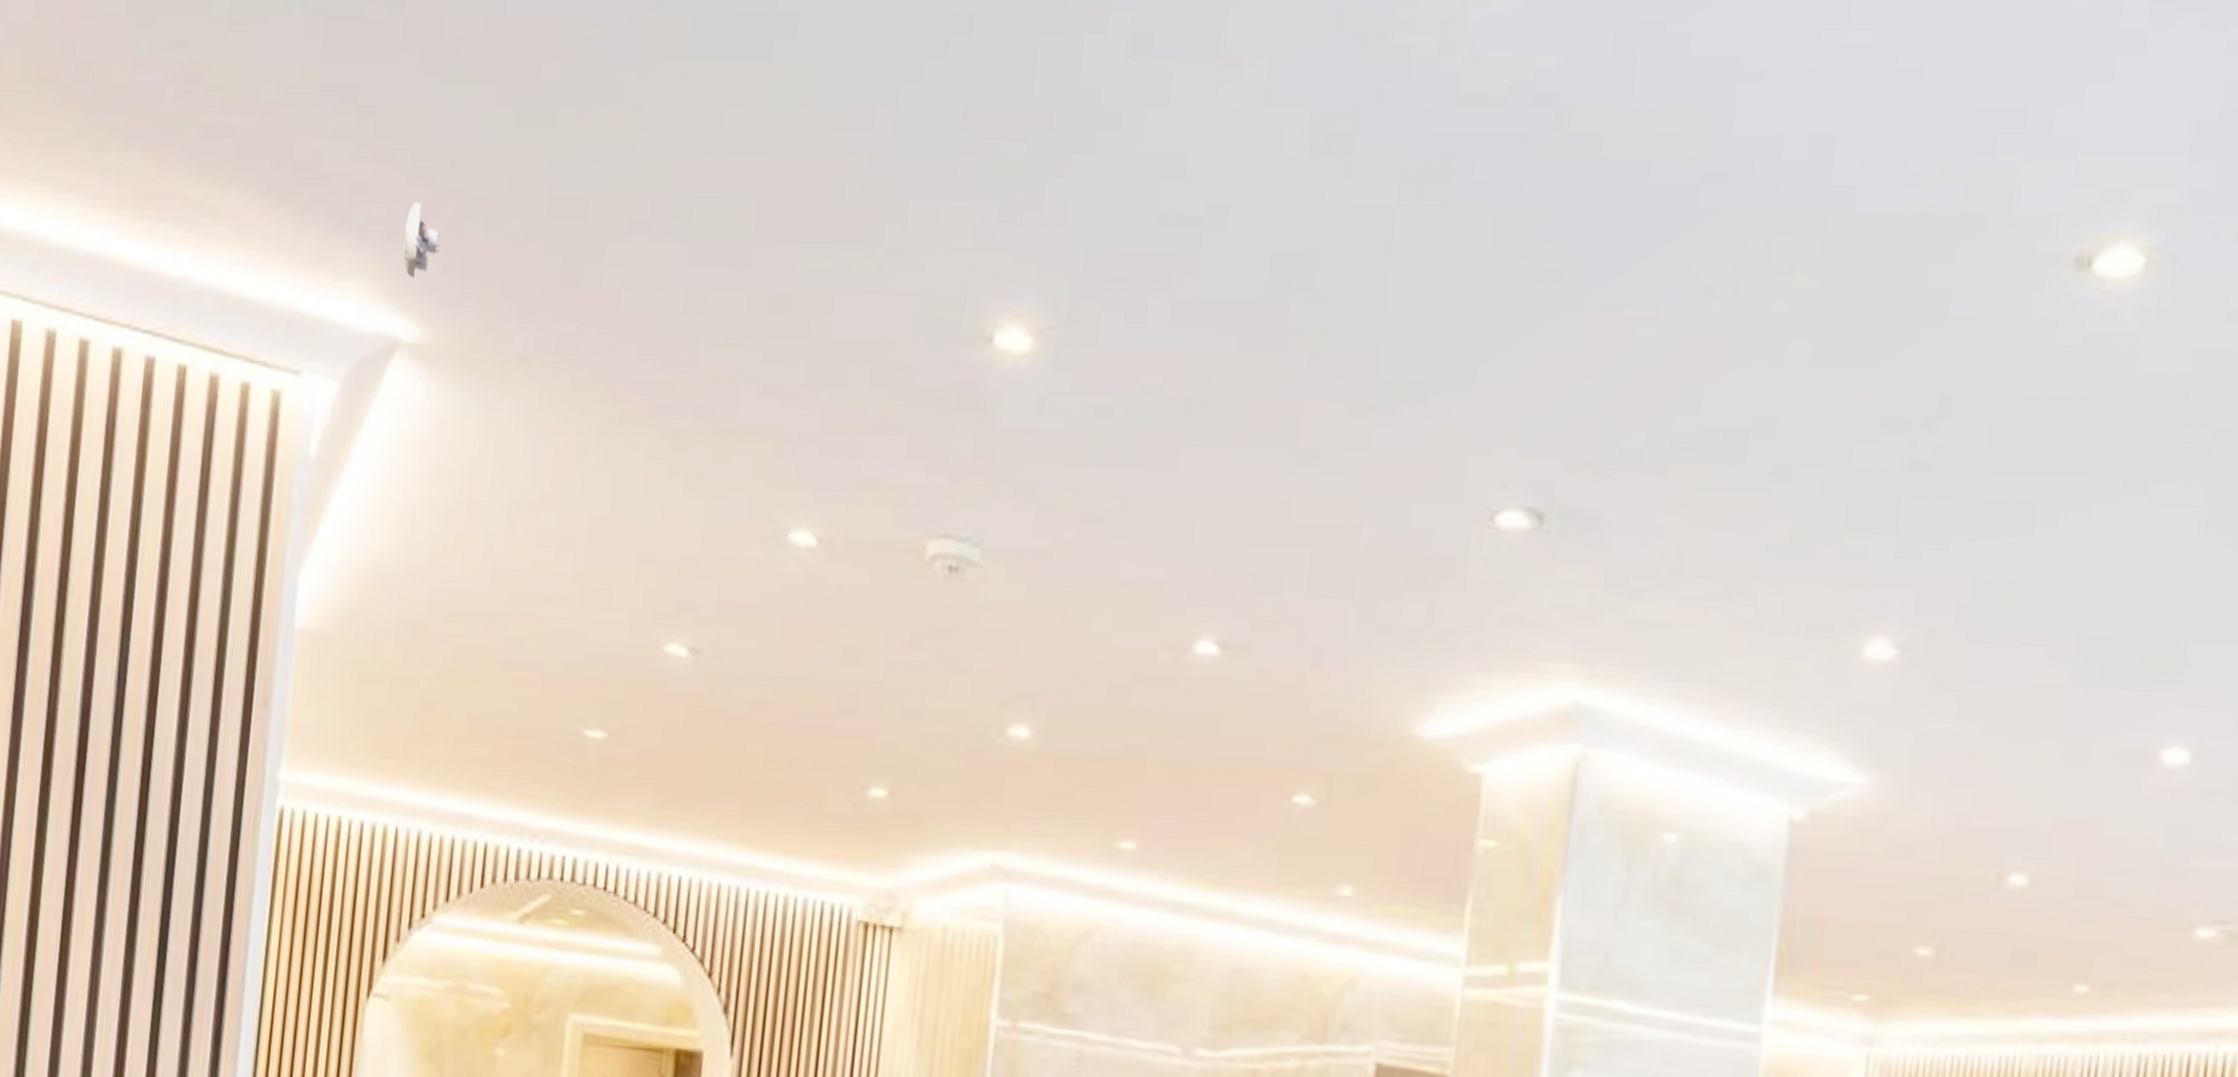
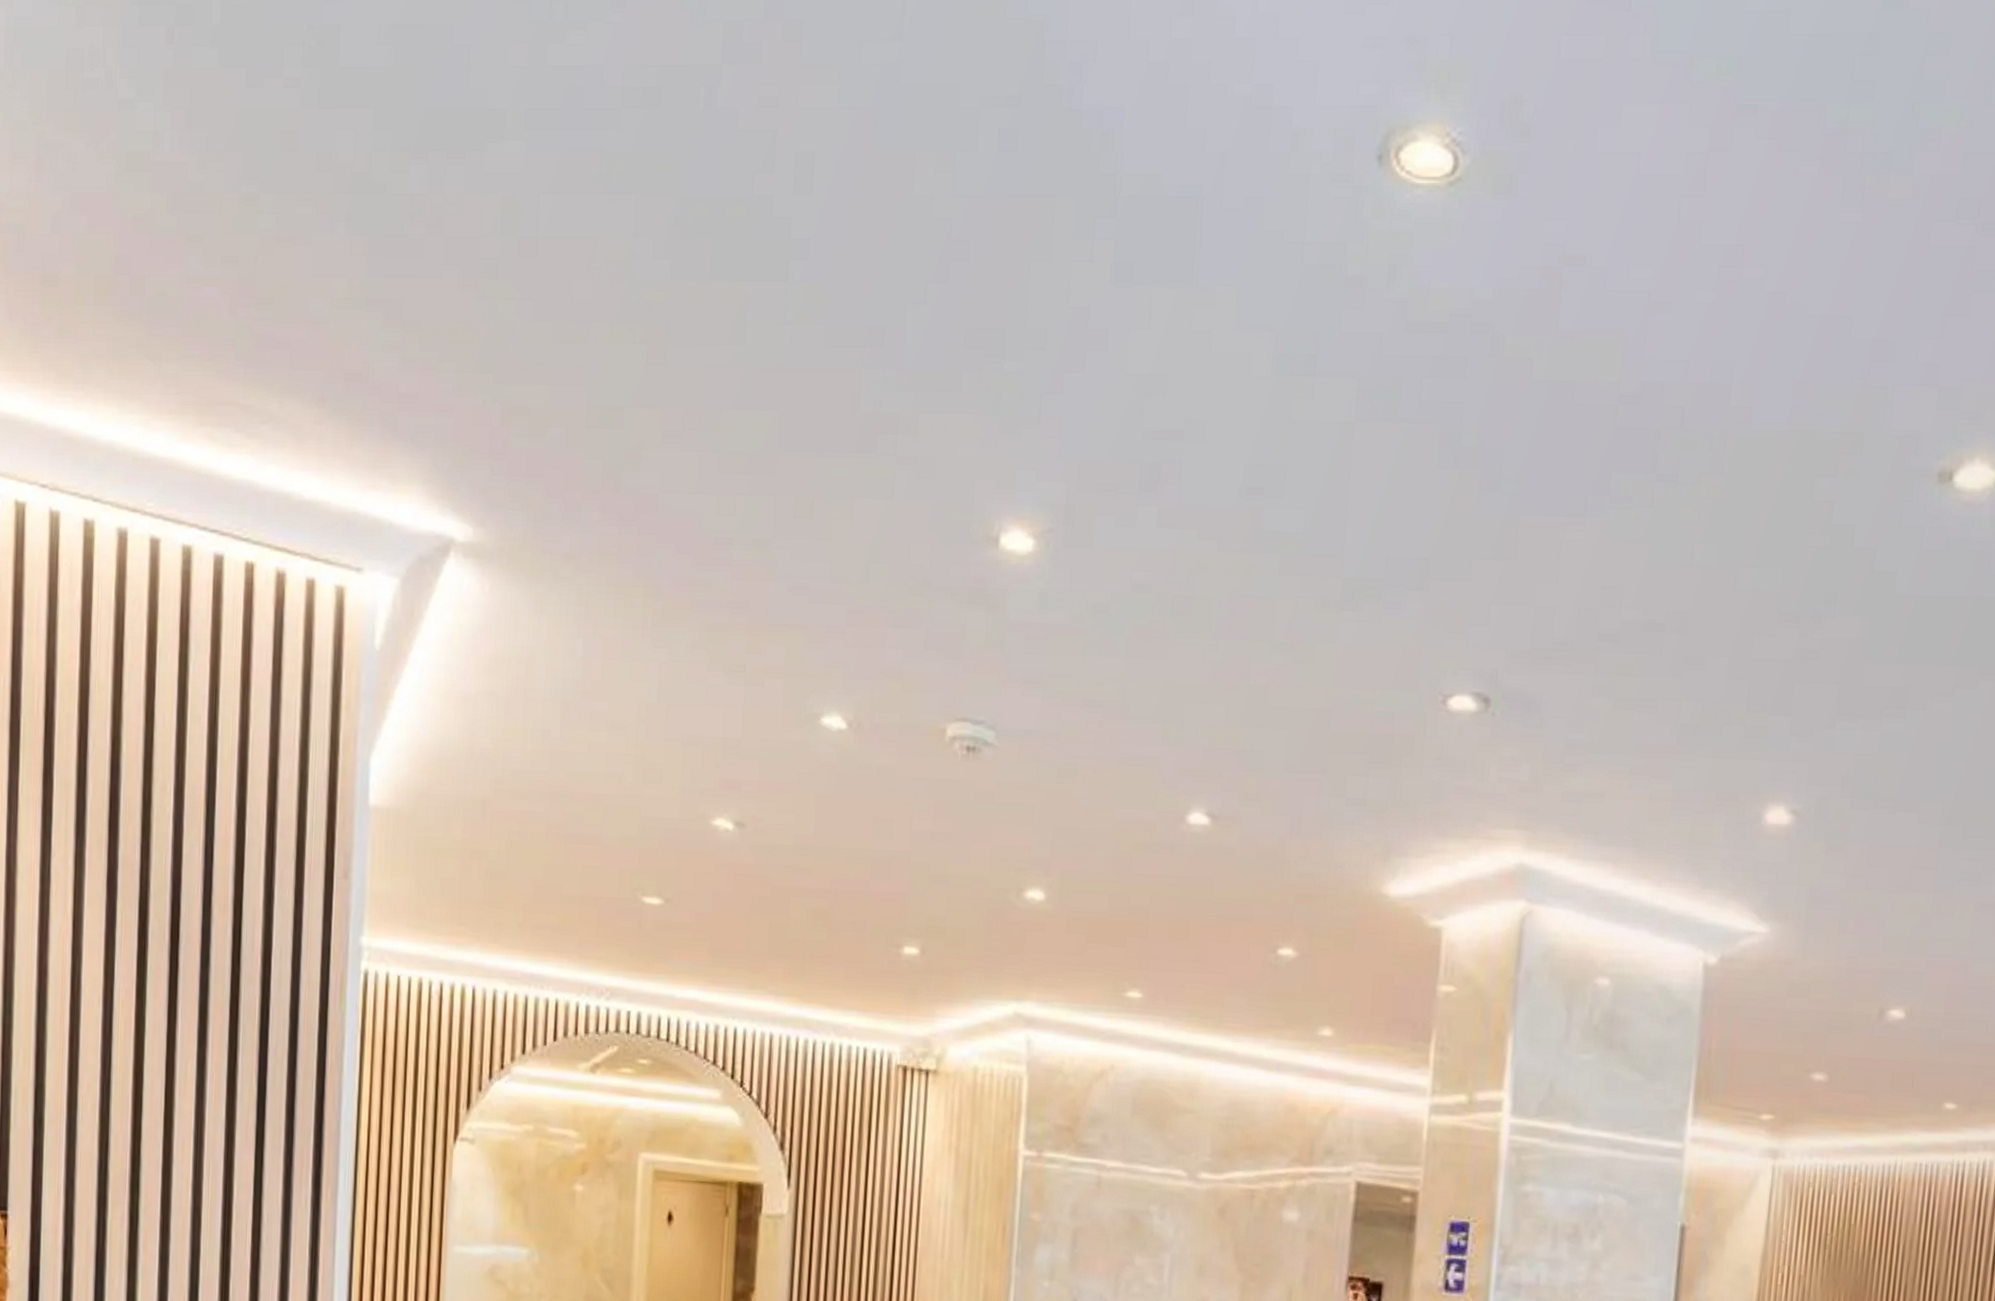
smoke detector: present [403,202,440,278] -> none [453,411,487,482]

